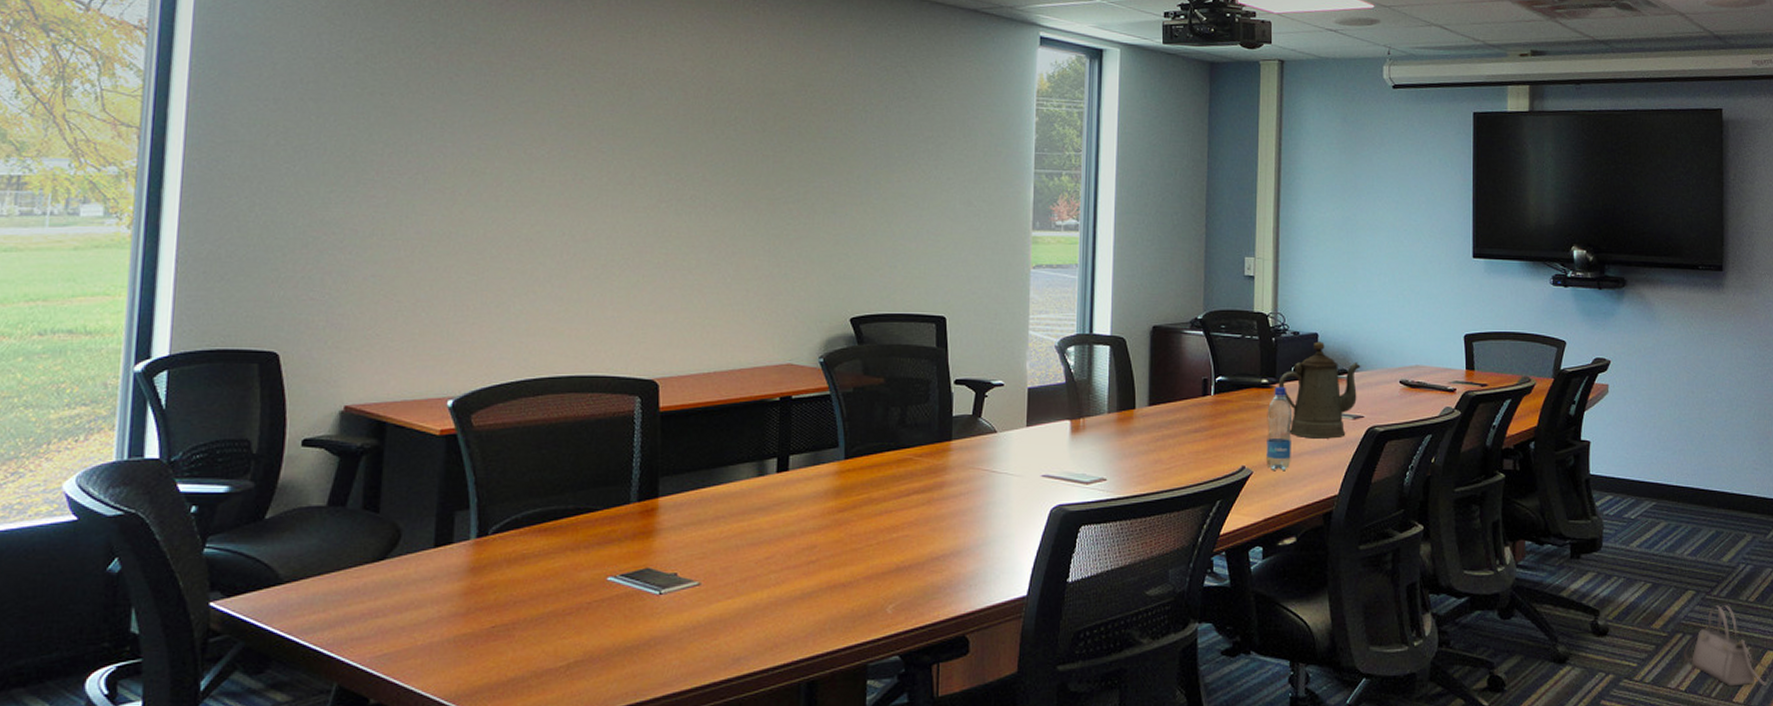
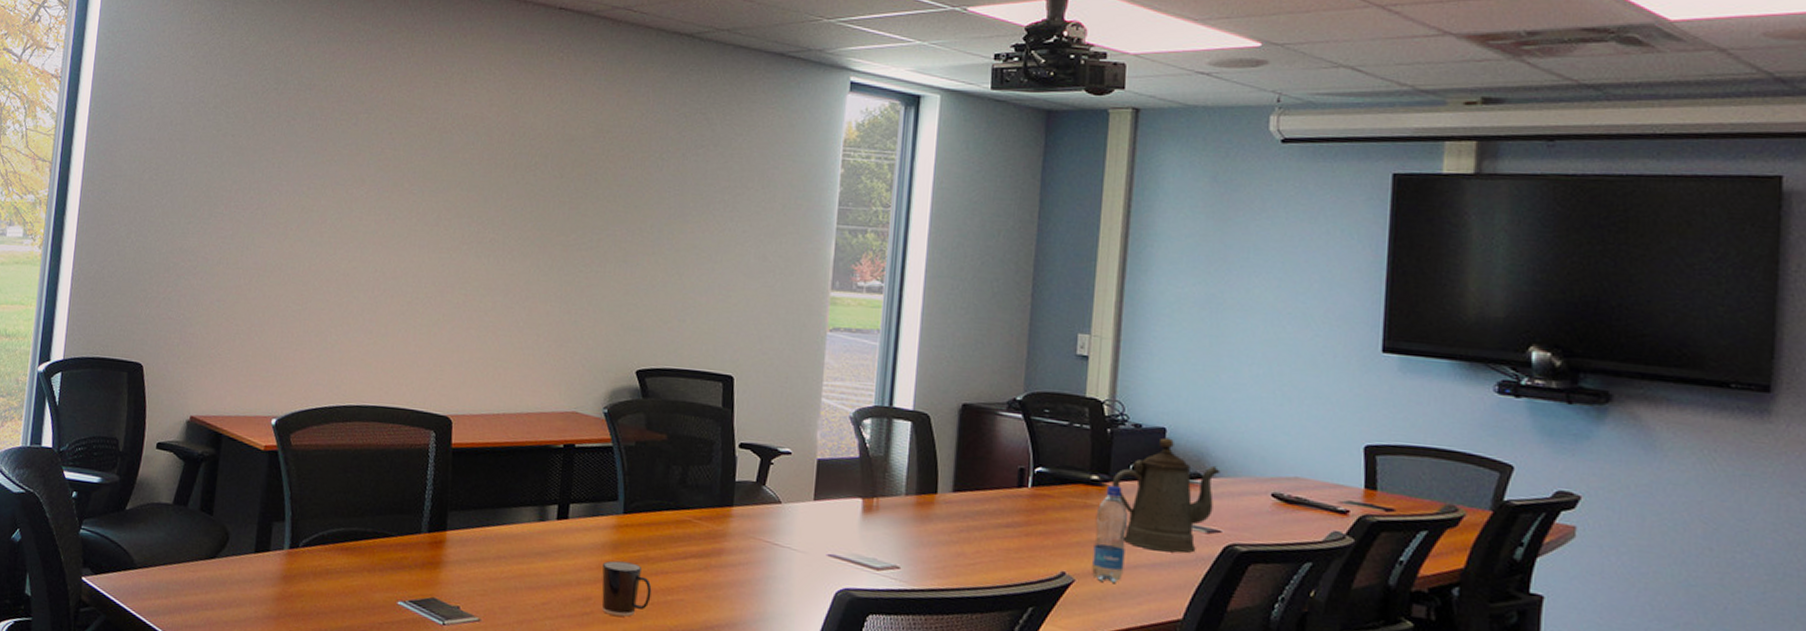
mug: none [825,506,877,560] -> present [601,560,652,617]

